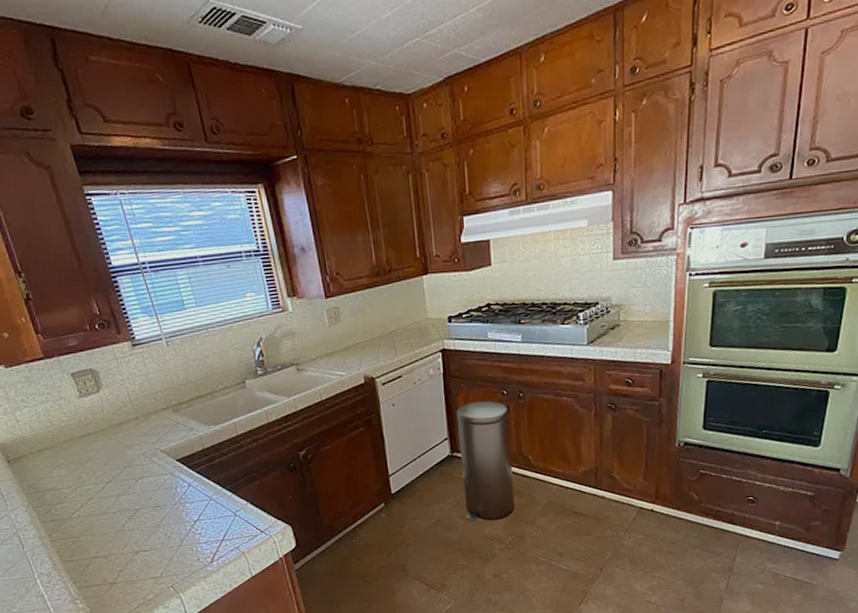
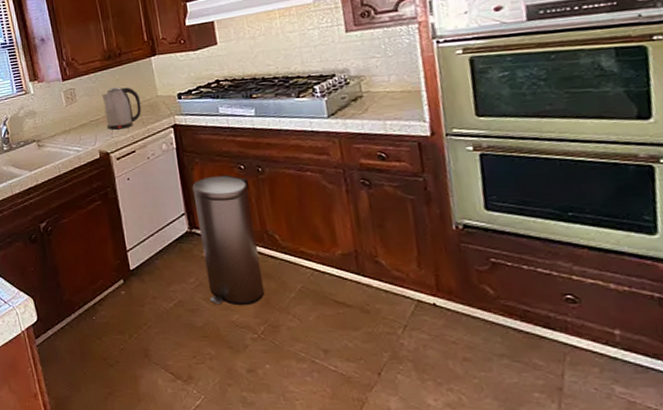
kettle: none [368,307,410,354] -> present [101,87,142,130]

